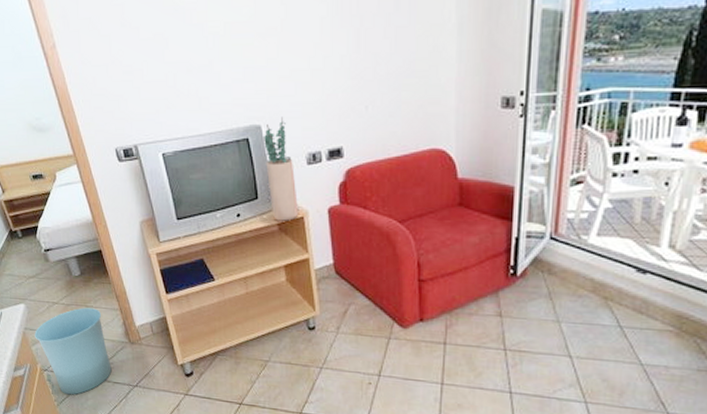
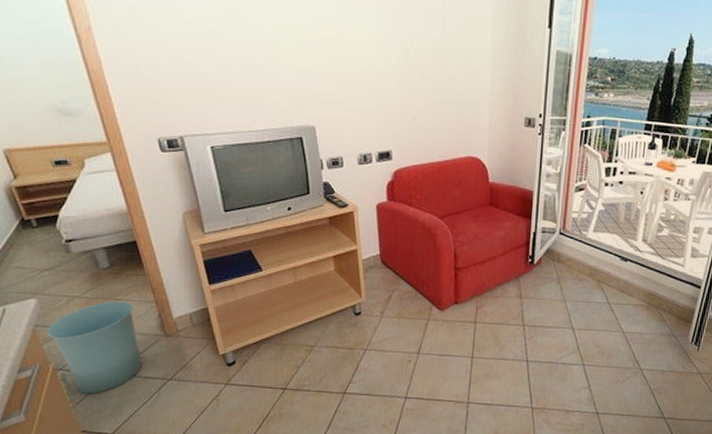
vase: present [264,117,299,221] -> none [317,119,349,215]

